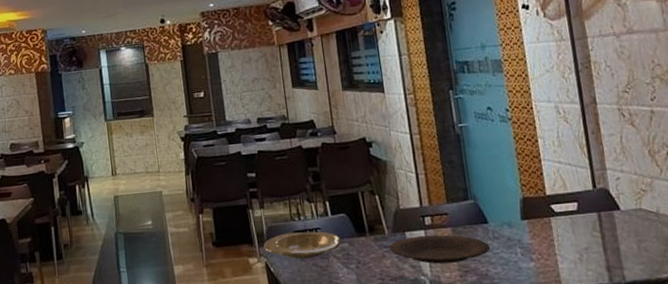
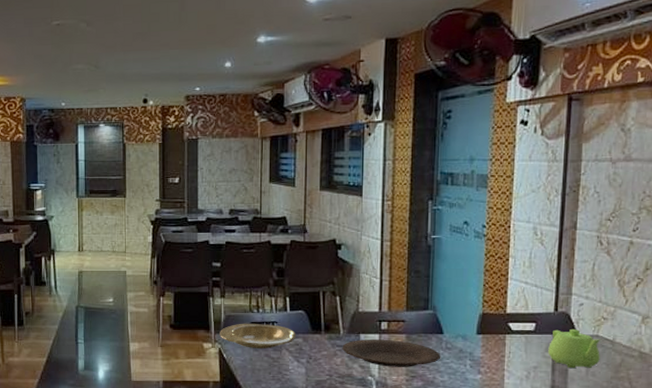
teapot: none [595,204,649,246] -> present [548,329,601,369]

